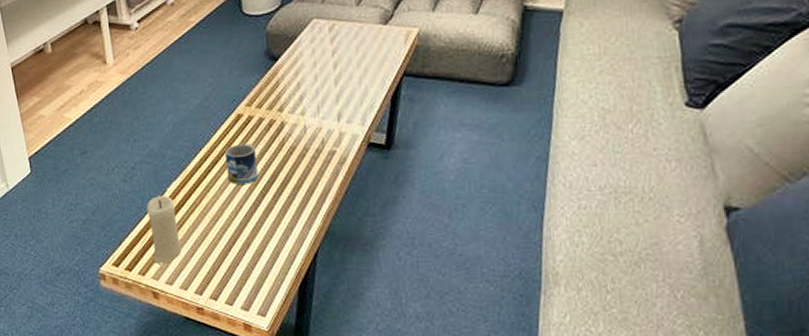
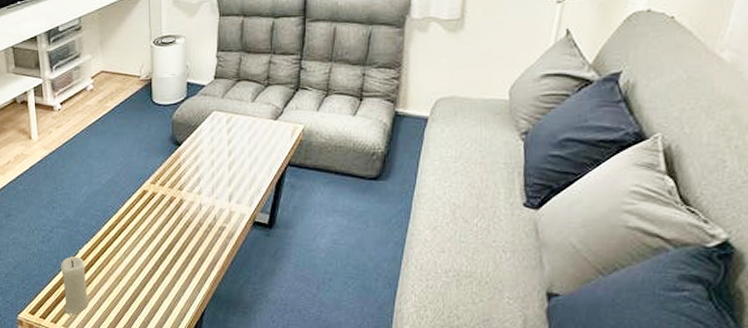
mug: present [225,143,258,184] -> none [131,216,158,251]

